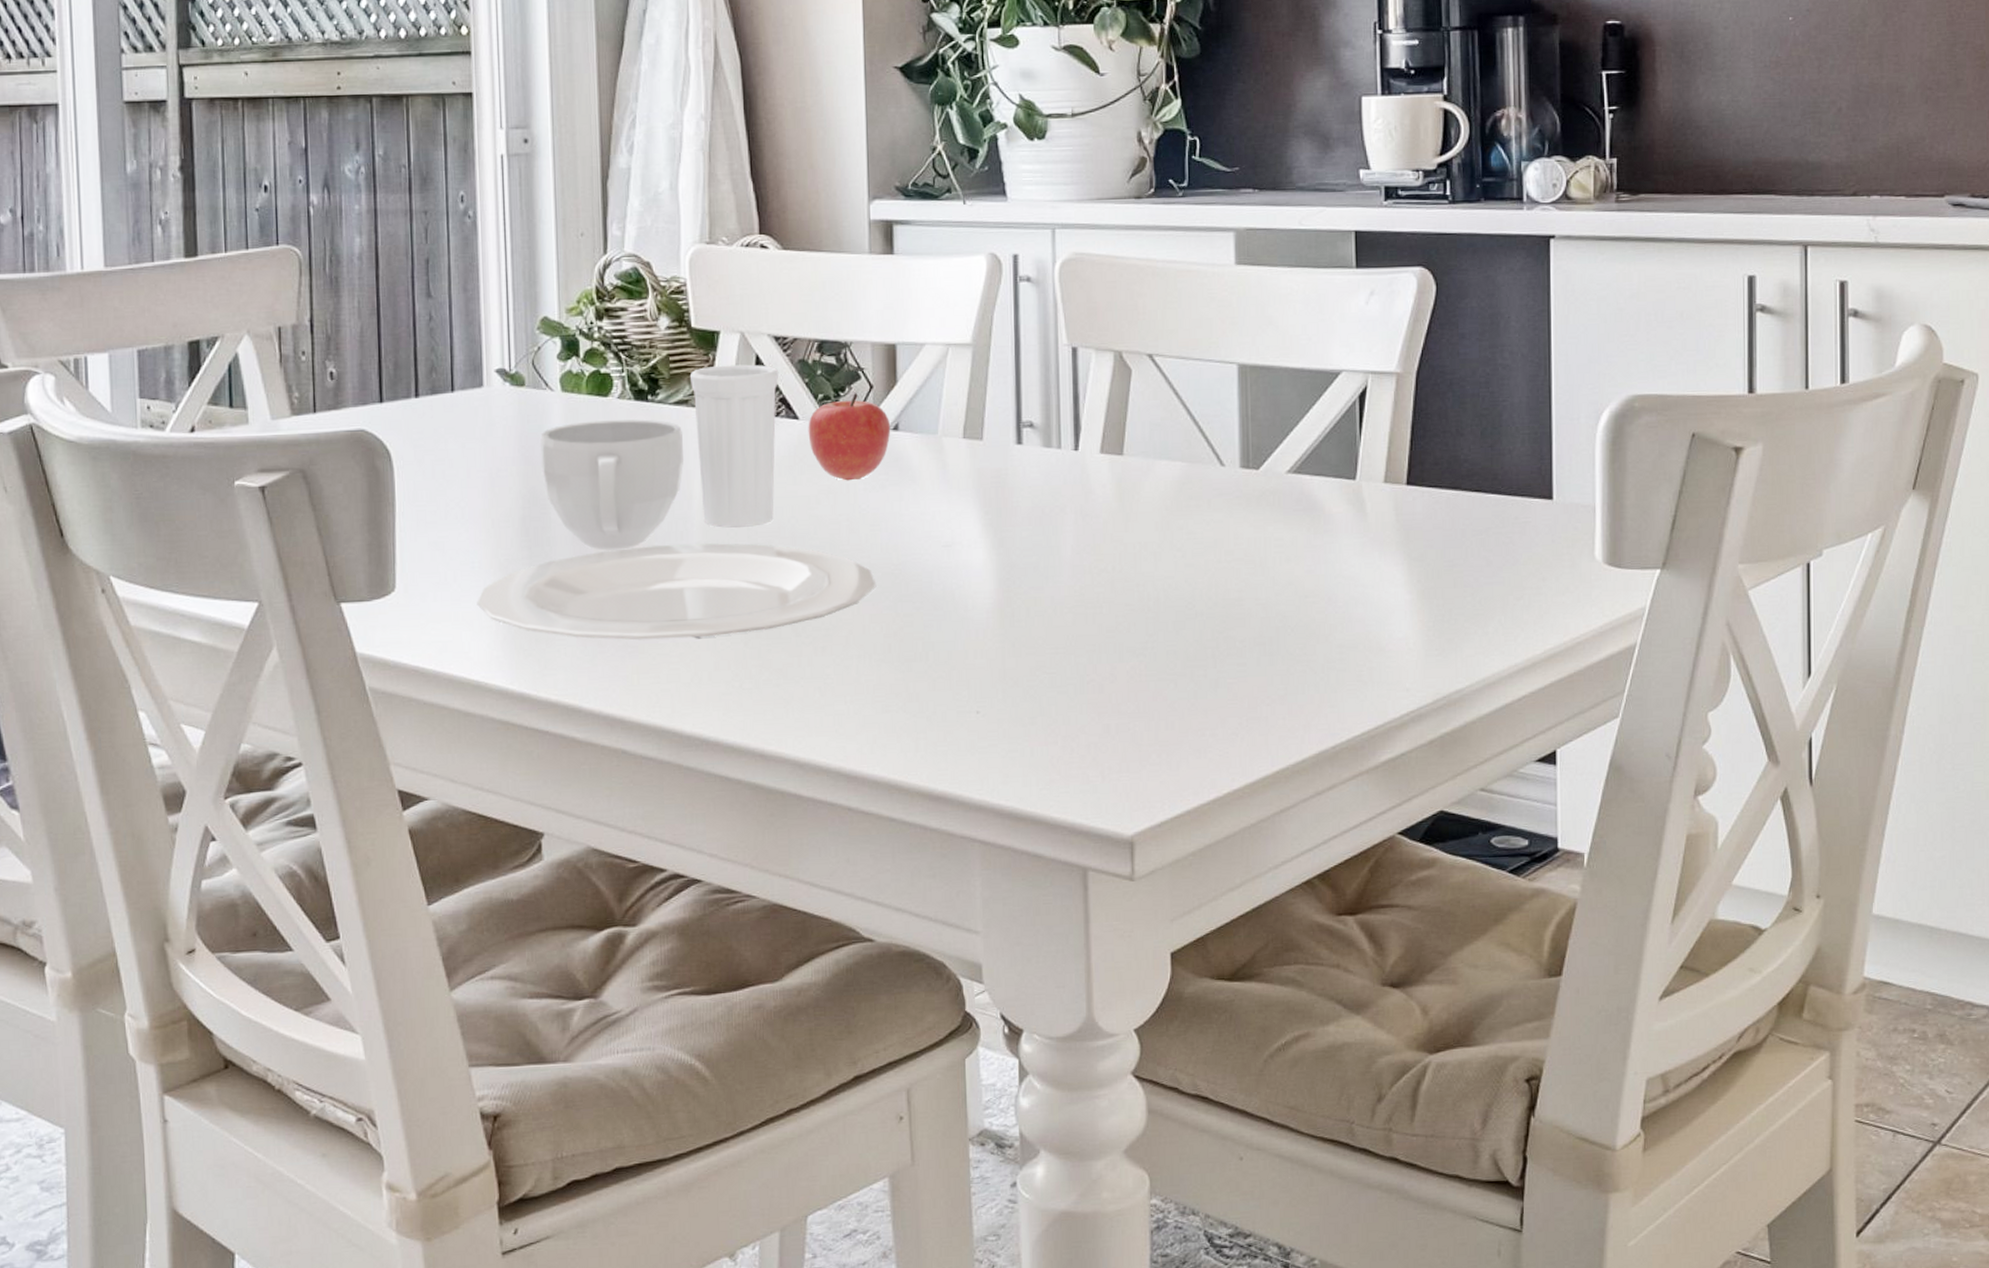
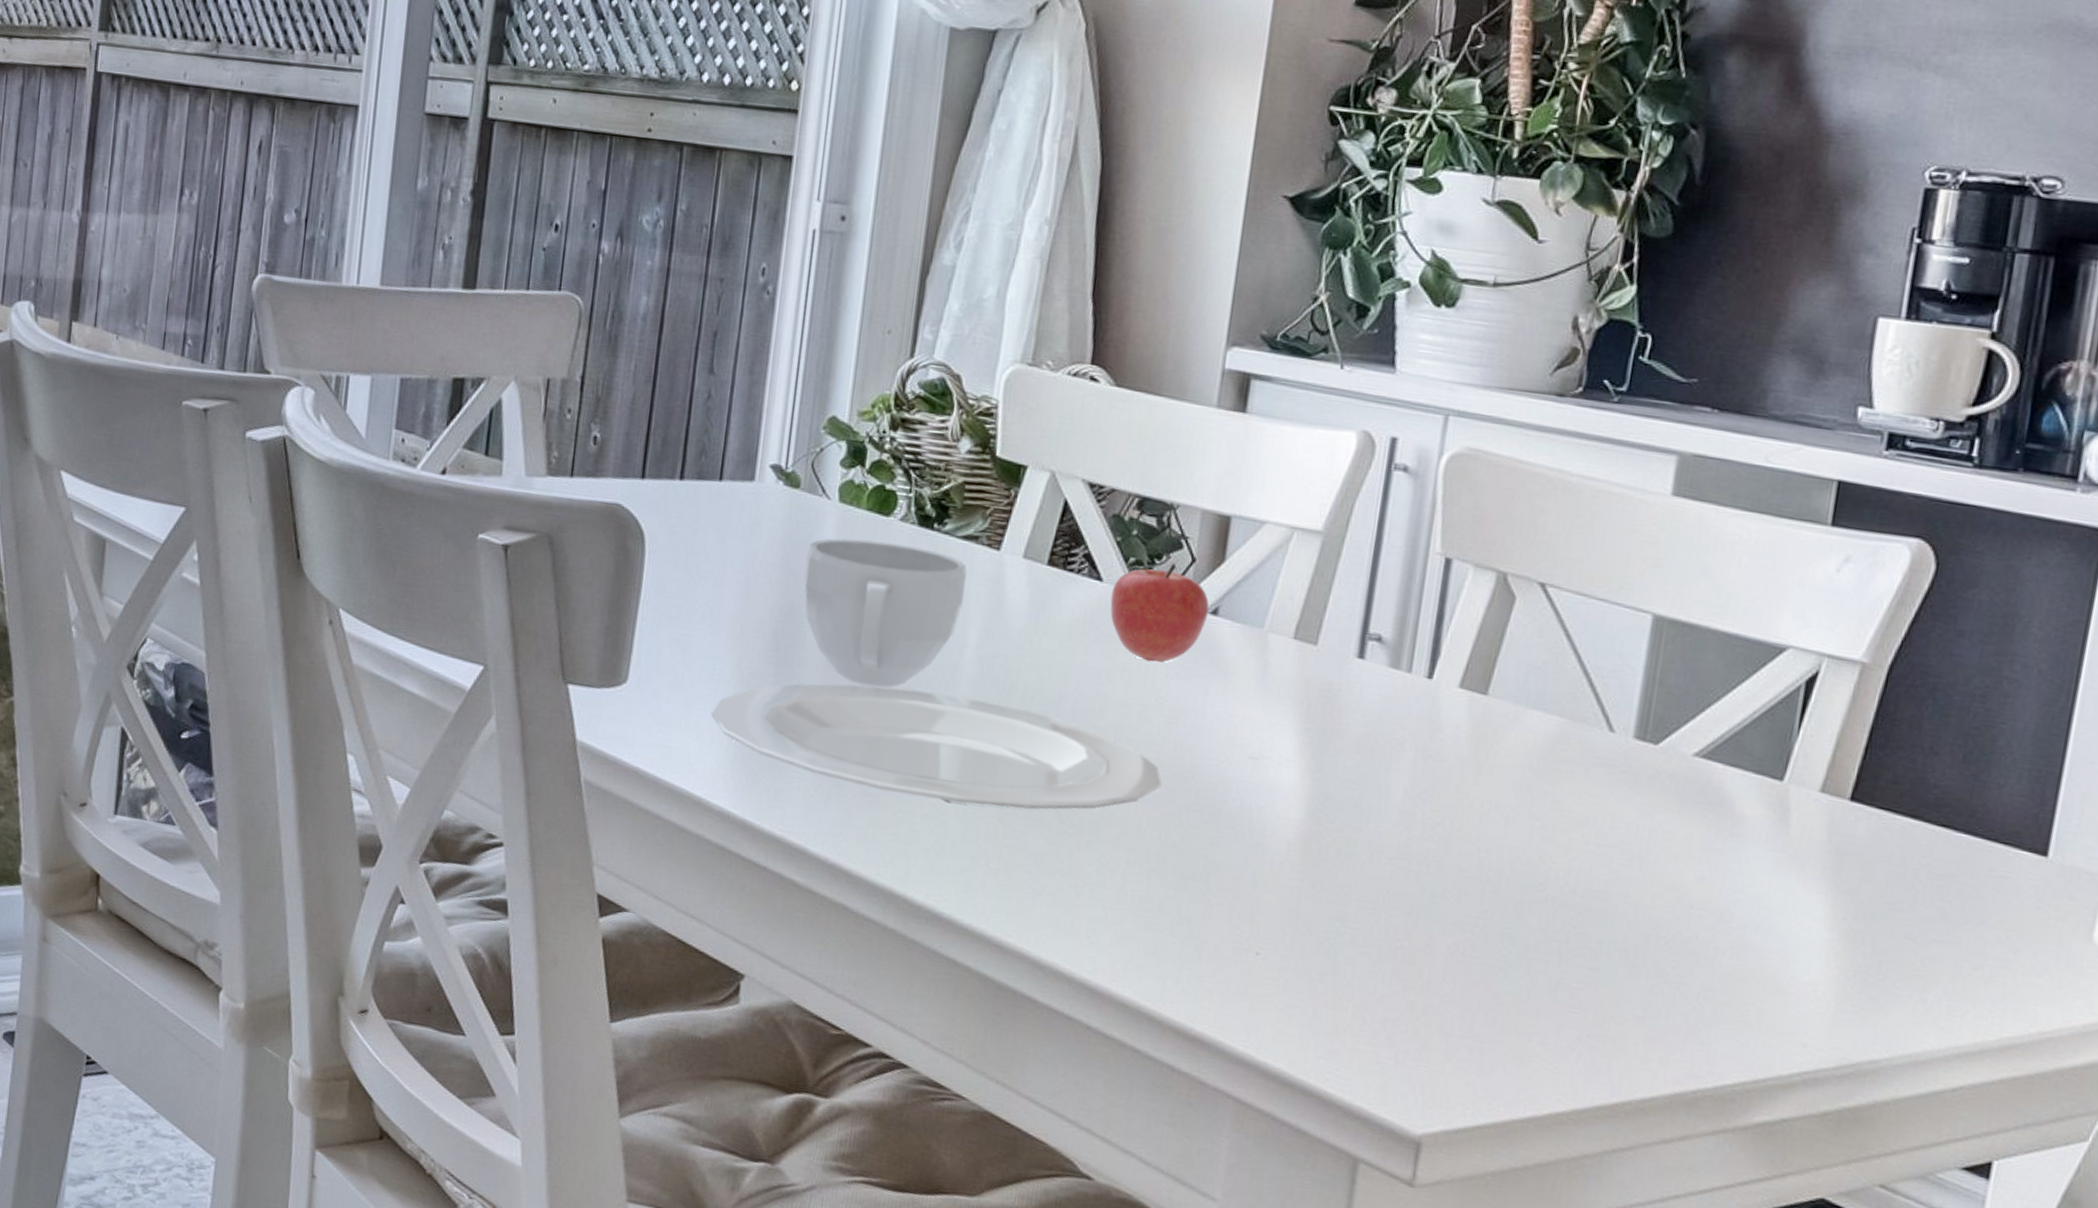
cup: present [689,364,779,529] -> none [974,503,1088,692]

